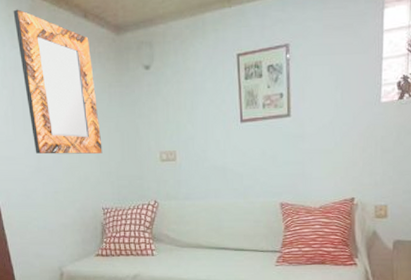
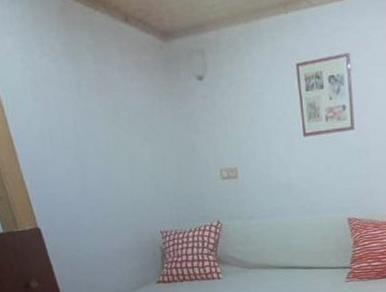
home mirror: present [13,9,103,154] -> none [40,10,157,175]

